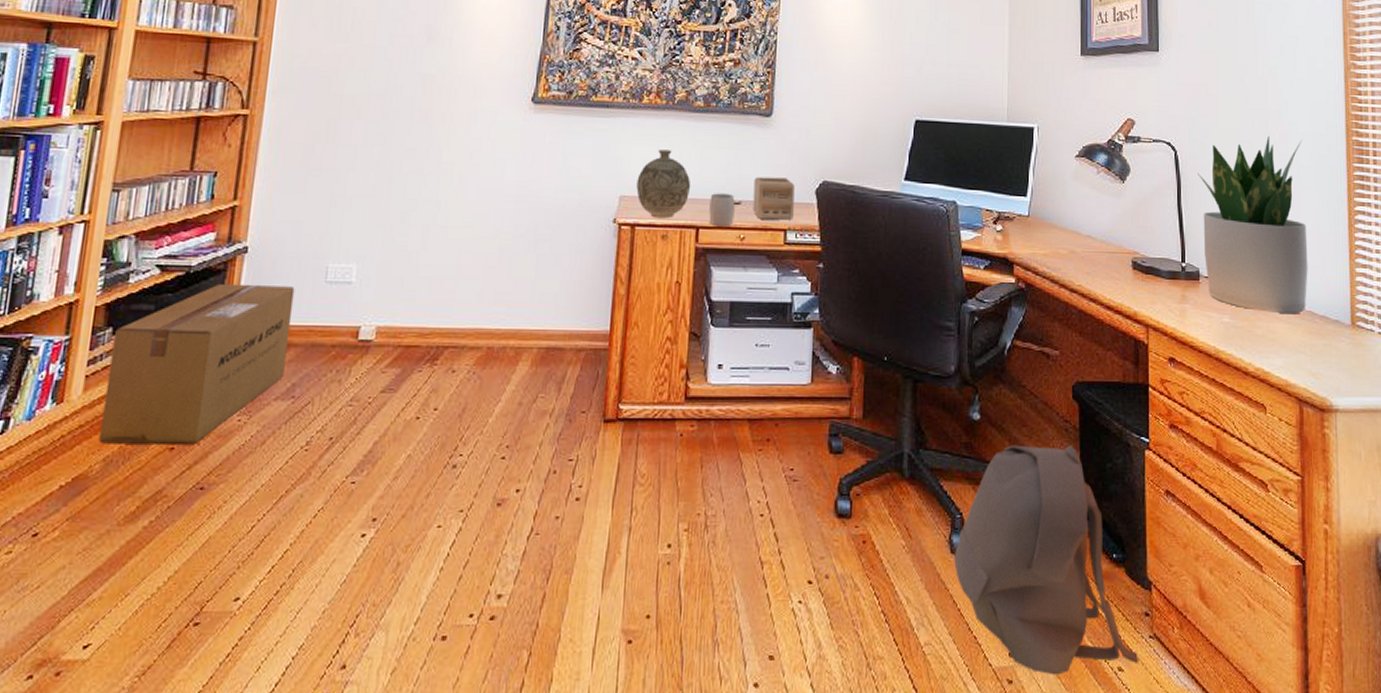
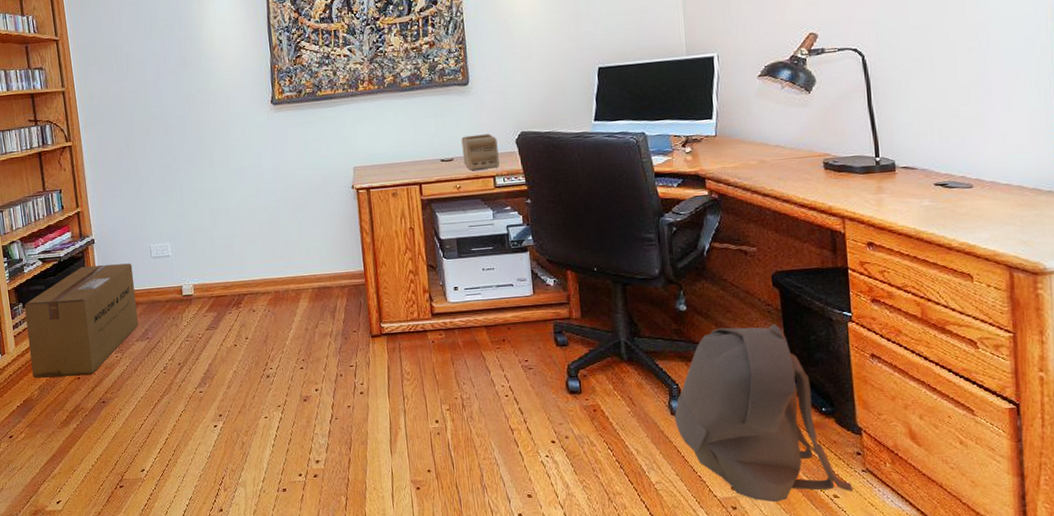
decorative vase: present [636,149,691,219] -> none [365,125,410,181]
mug: present [709,193,735,227] -> none [426,153,450,181]
planter: present [1197,136,1308,314] -> none [888,25,1016,192]

